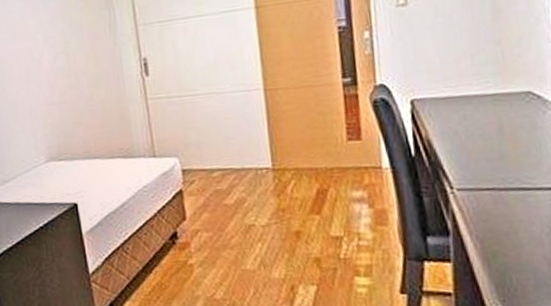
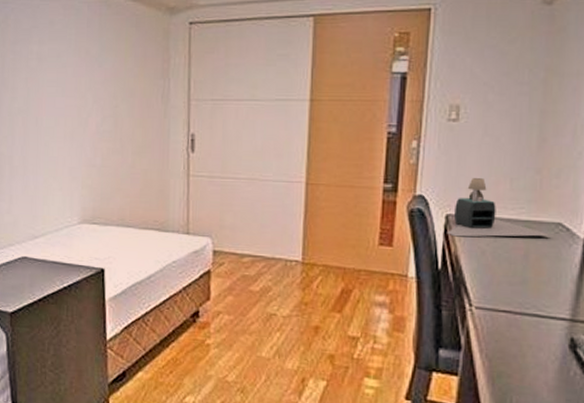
desk lamp: none [415,58,522,121] -> present [447,178,550,237]

